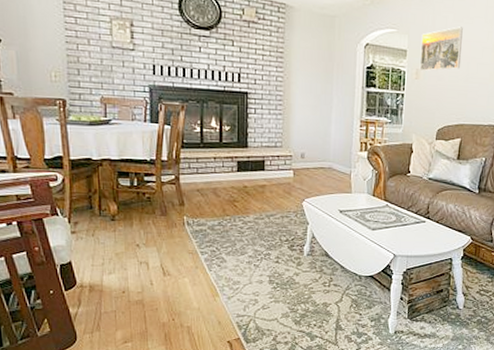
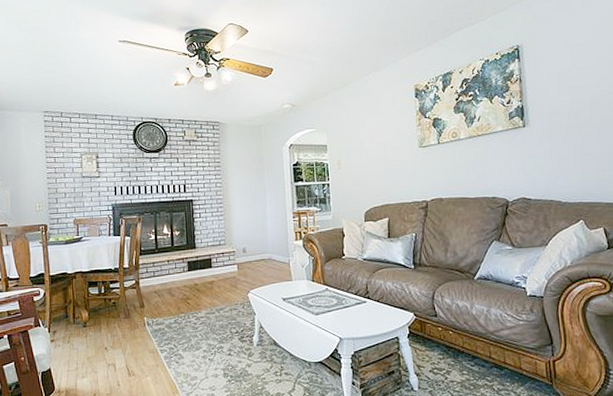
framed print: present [420,26,463,72] -> none [338,118,378,162]

